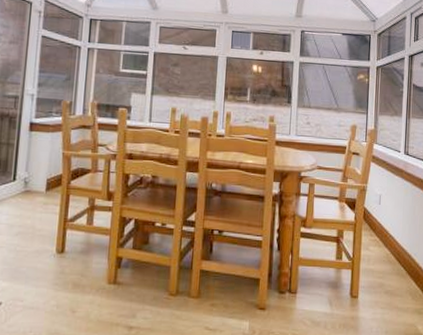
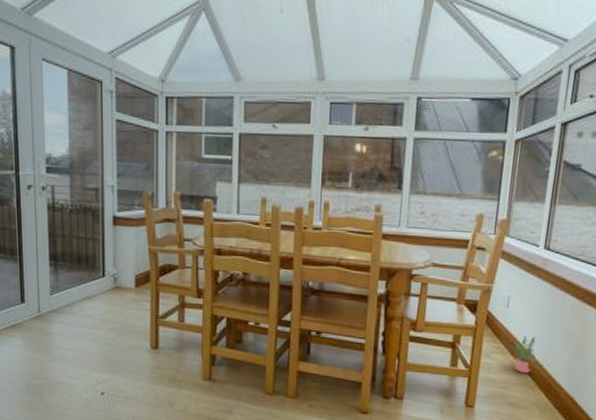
potted plant: none [381,230,406,264] -> present [507,337,537,374]

